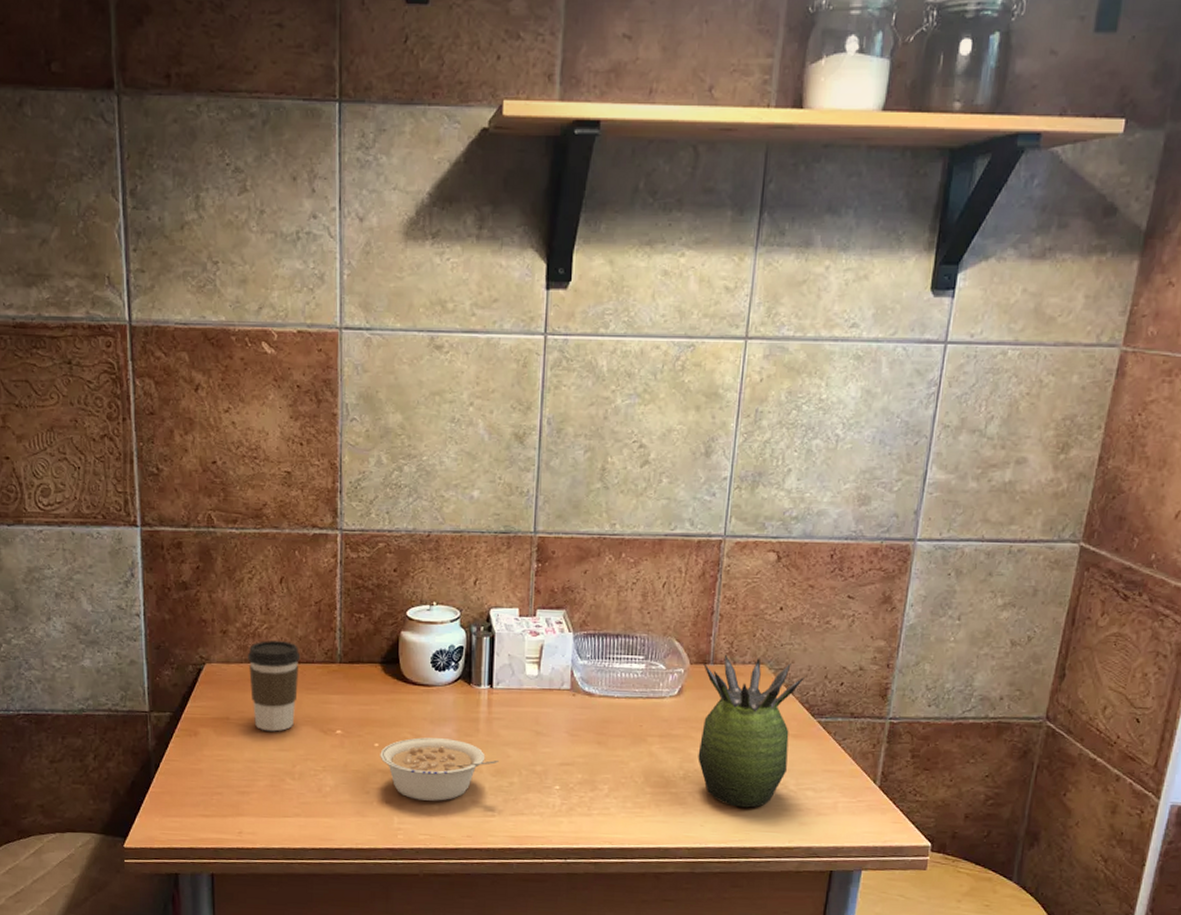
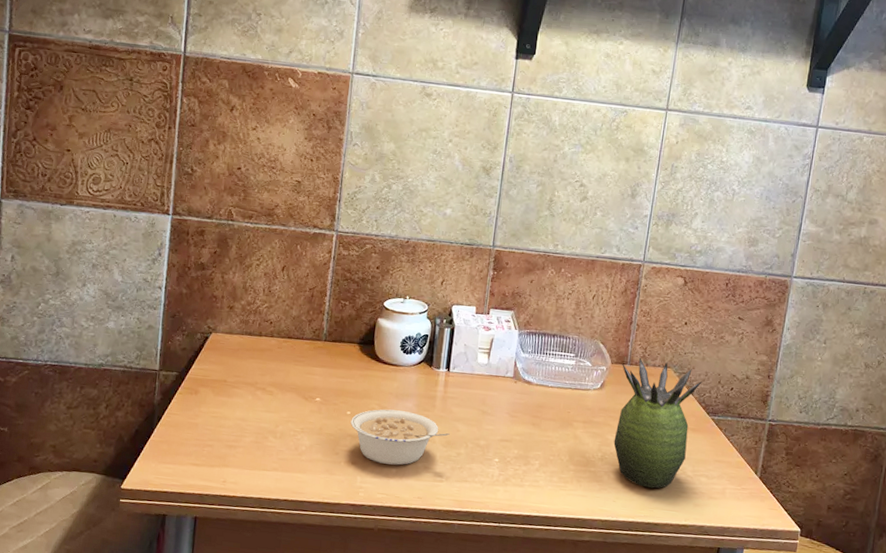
coffee cup: present [247,640,301,732] -> none [247,317,293,395]

